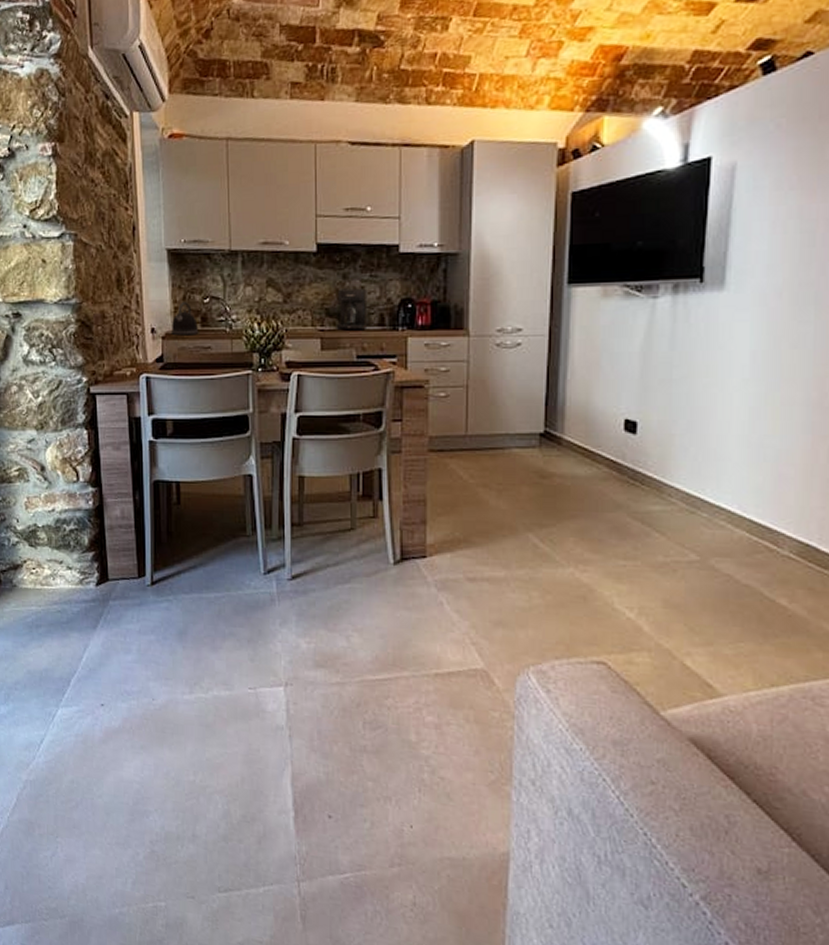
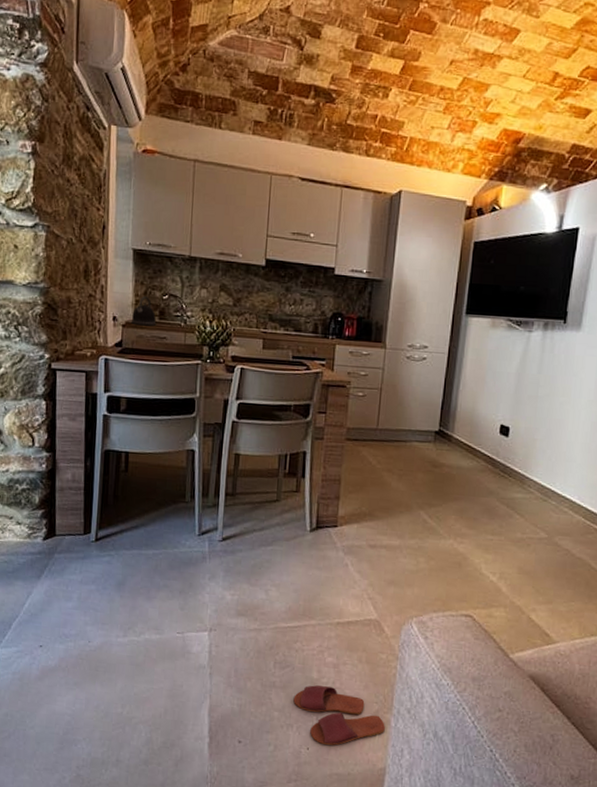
coffee maker: present [336,288,368,331] -> none [276,299,306,336]
slippers: none [389,750,505,823] -> present [293,685,385,746]

